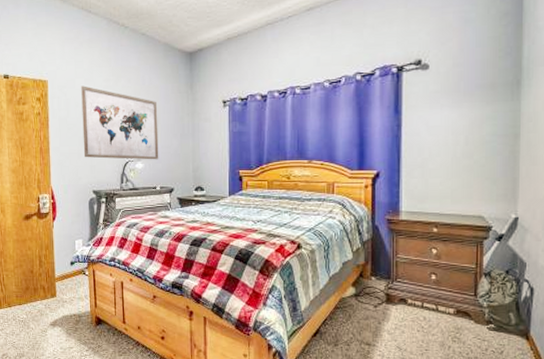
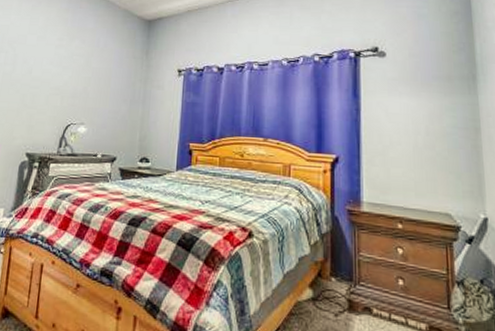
wall art: present [81,86,159,160] -> none [23,42,110,125]

